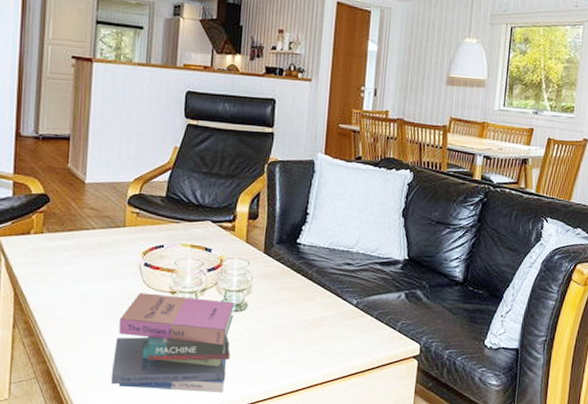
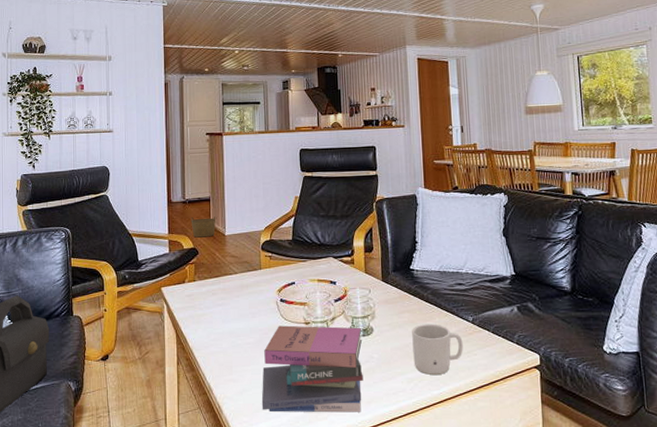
basket: none [43,157,76,183] -> present [191,216,216,238]
mug: none [287,303,343,359] -> present [412,324,463,376]

